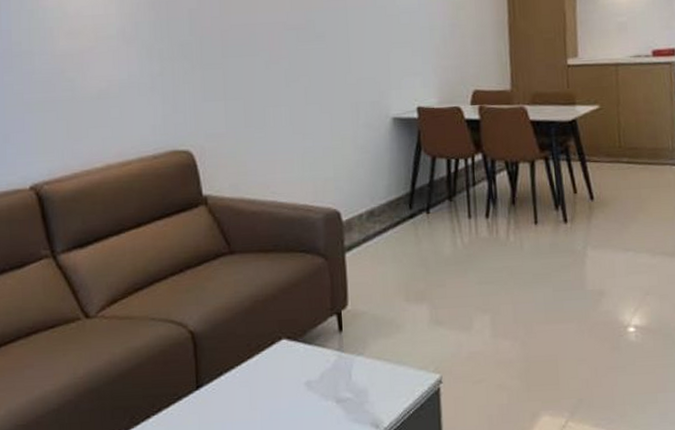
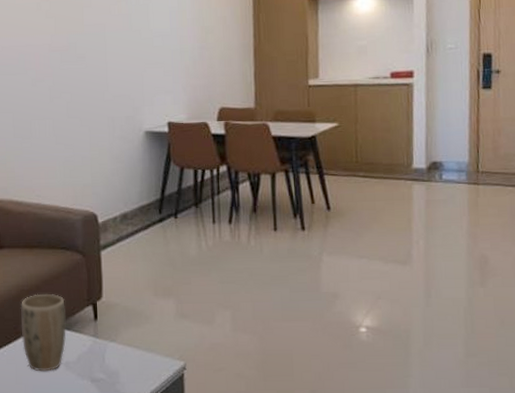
plant pot: none [254,304,307,394] -> present [20,294,66,372]

